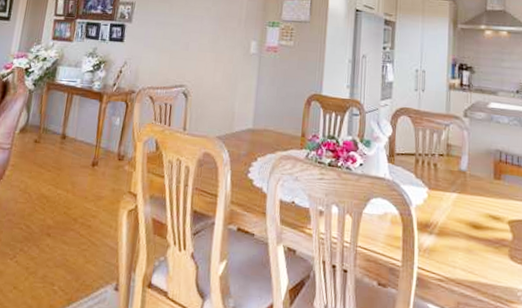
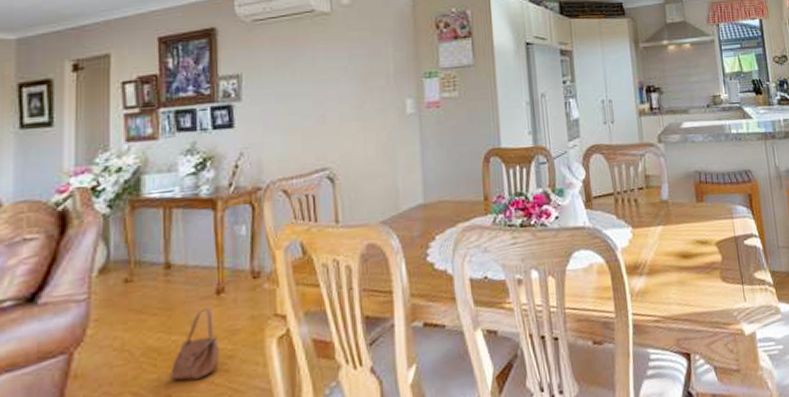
handbag: none [52,174,88,227] -> present [170,307,219,381]

